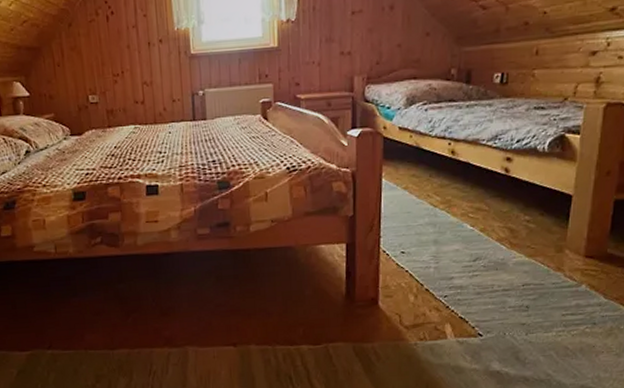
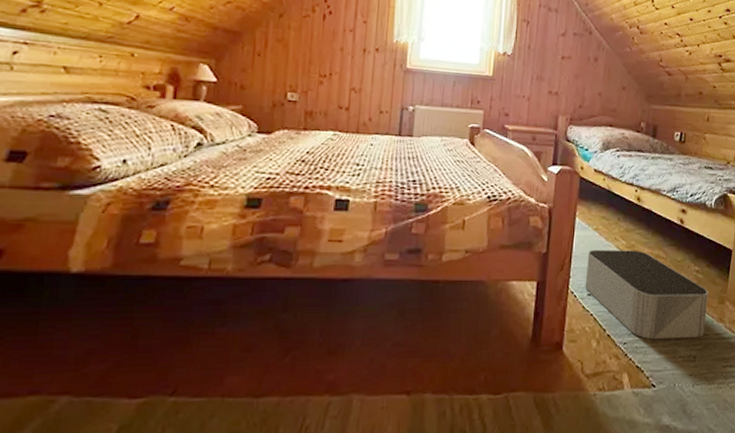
storage bin: none [397,205,543,291] -> present [585,249,709,339]

